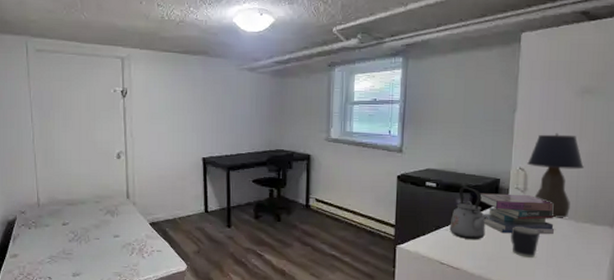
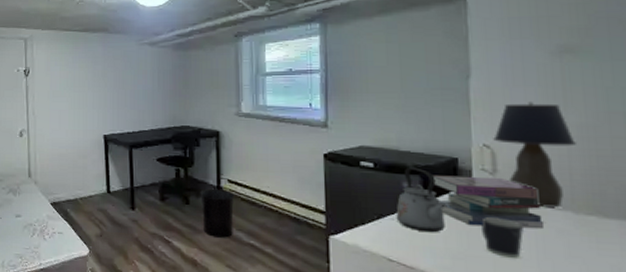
waste bin: none [291,208,321,250] -> present [200,189,235,238]

